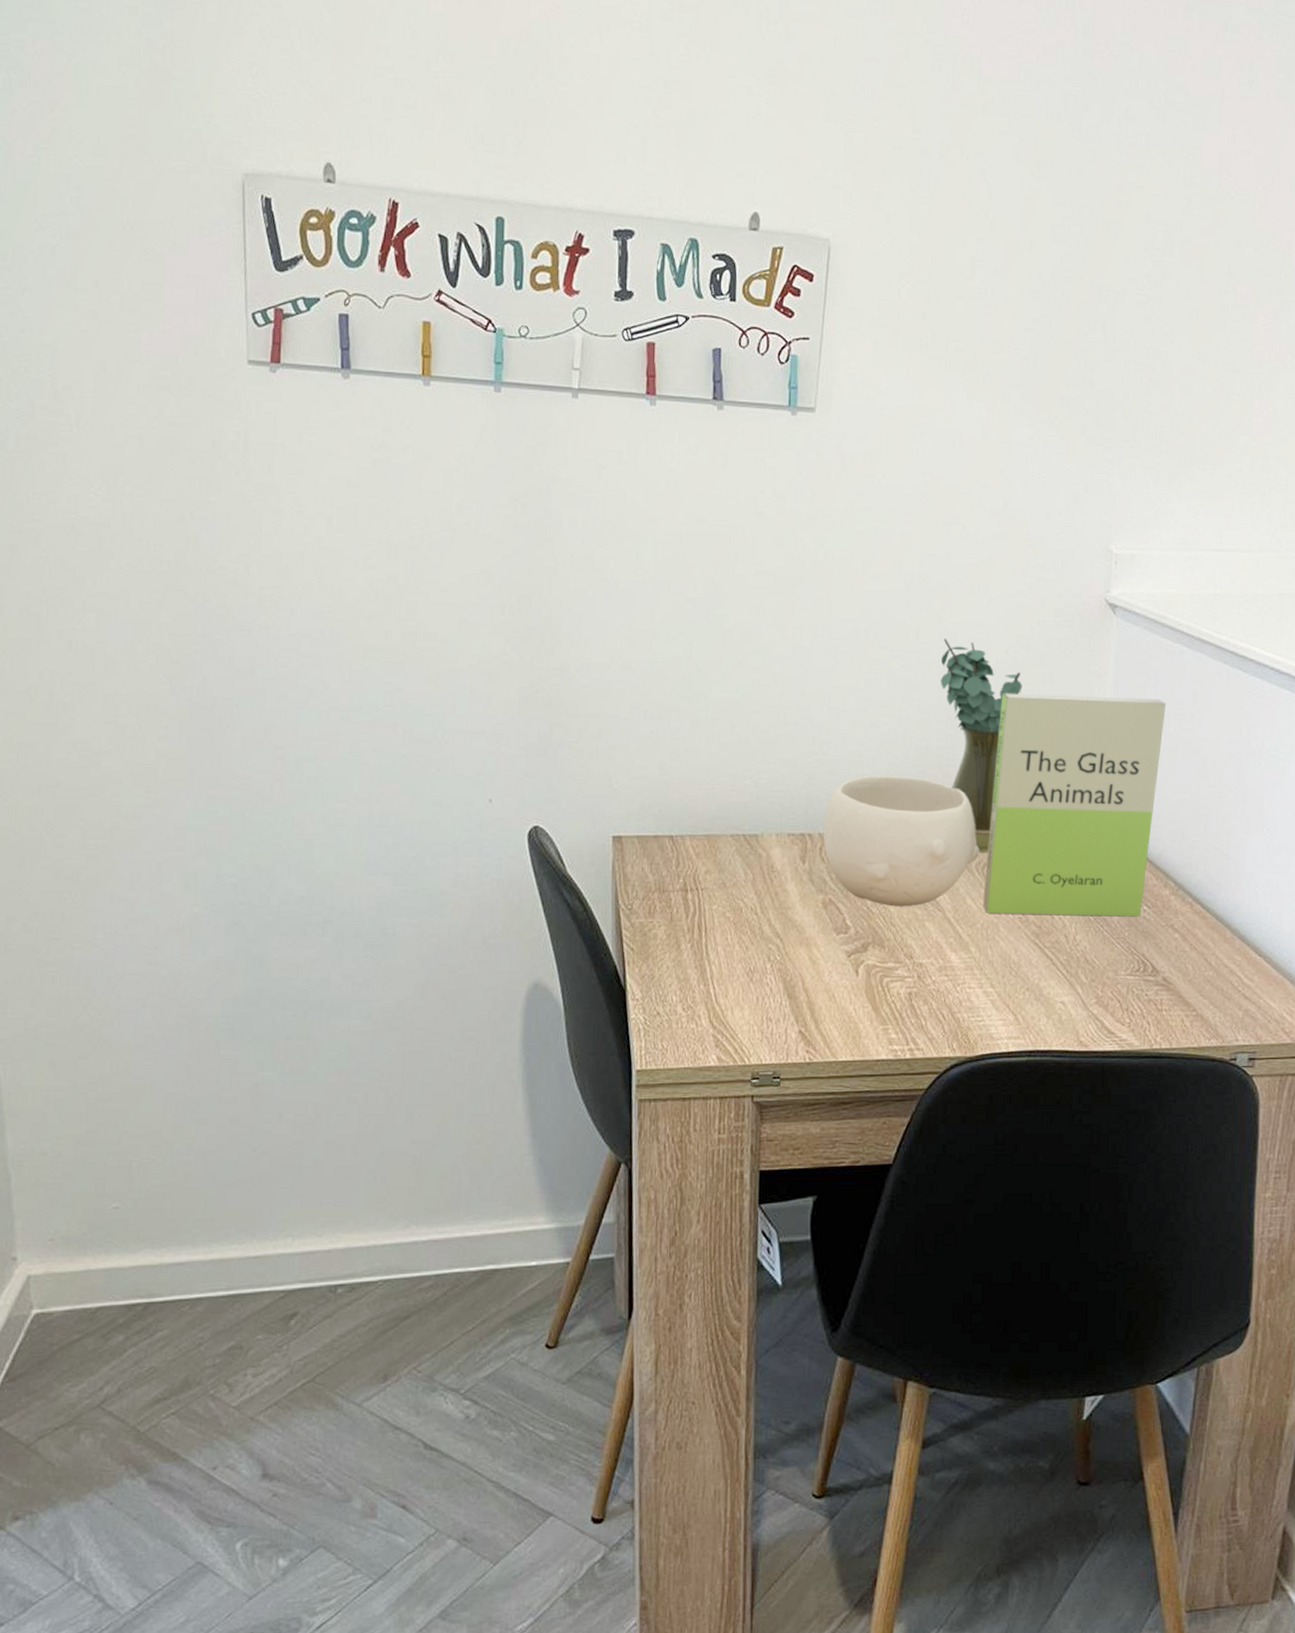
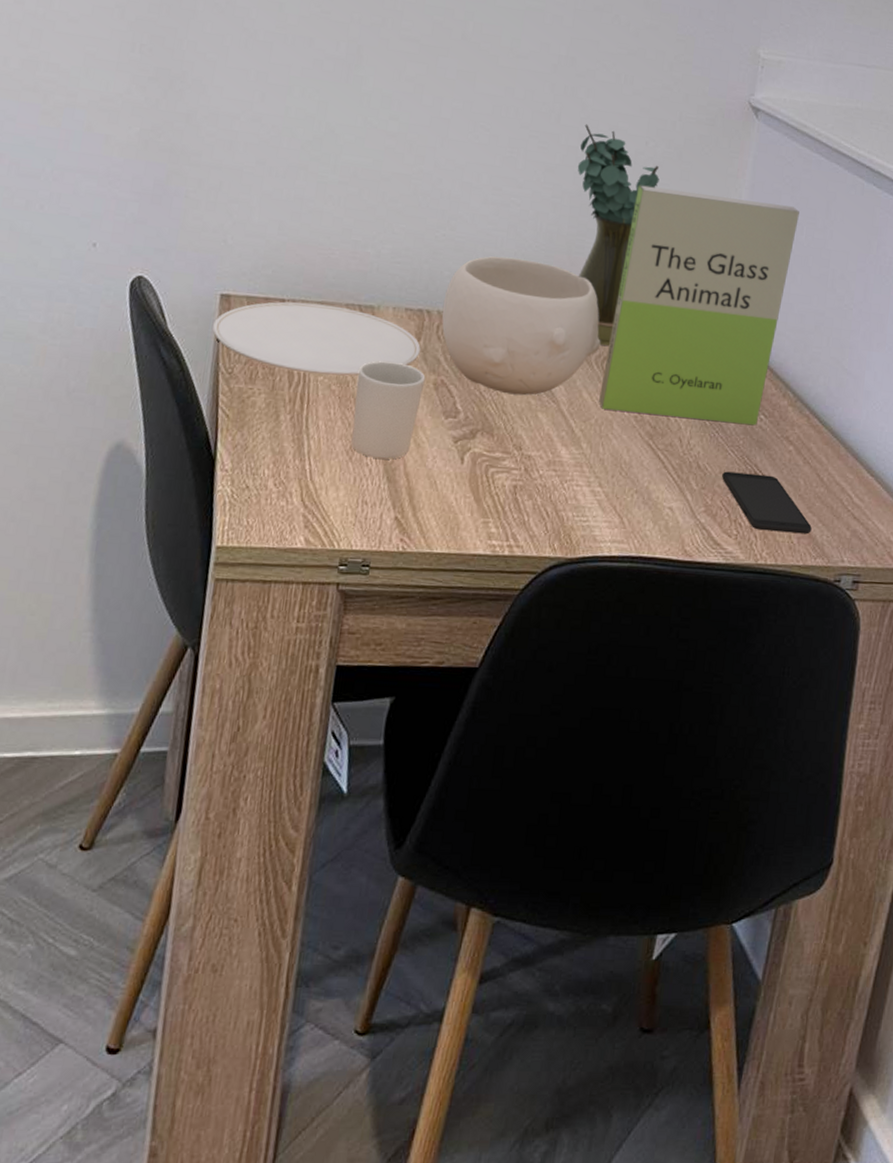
plate: none [609,837,806,904] -> present [213,301,421,377]
mug: none [749,885,814,977] -> present [351,360,426,460]
mobile phone: none [1110,963,1203,1017] -> present [722,471,812,535]

